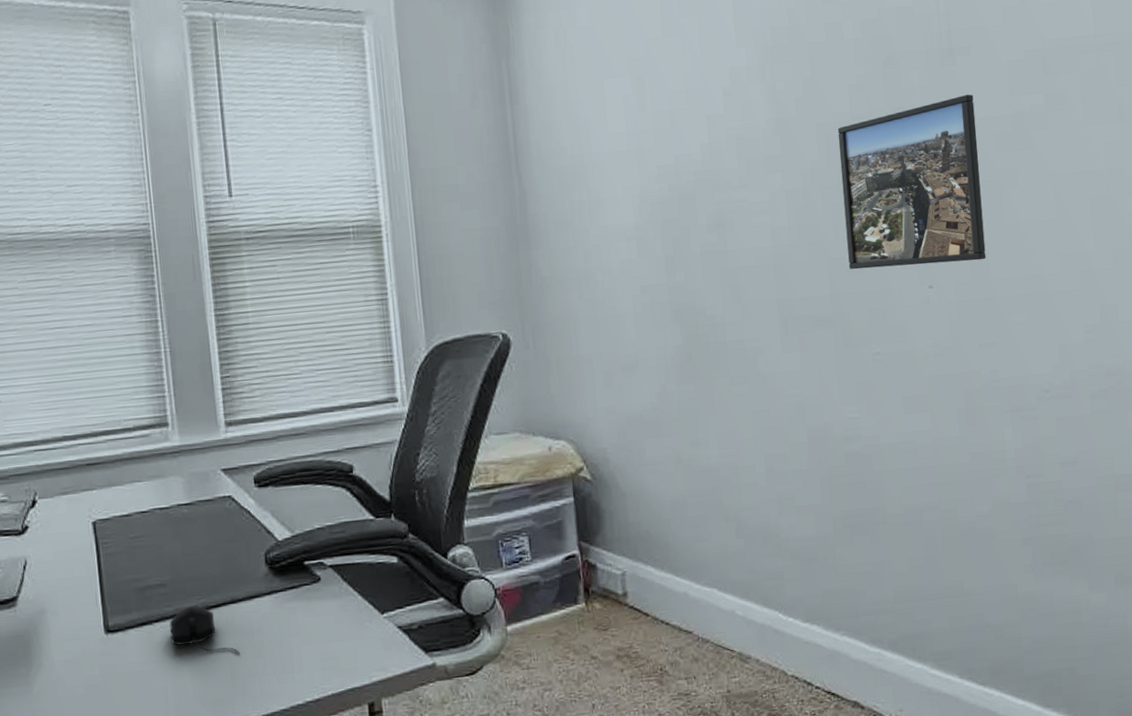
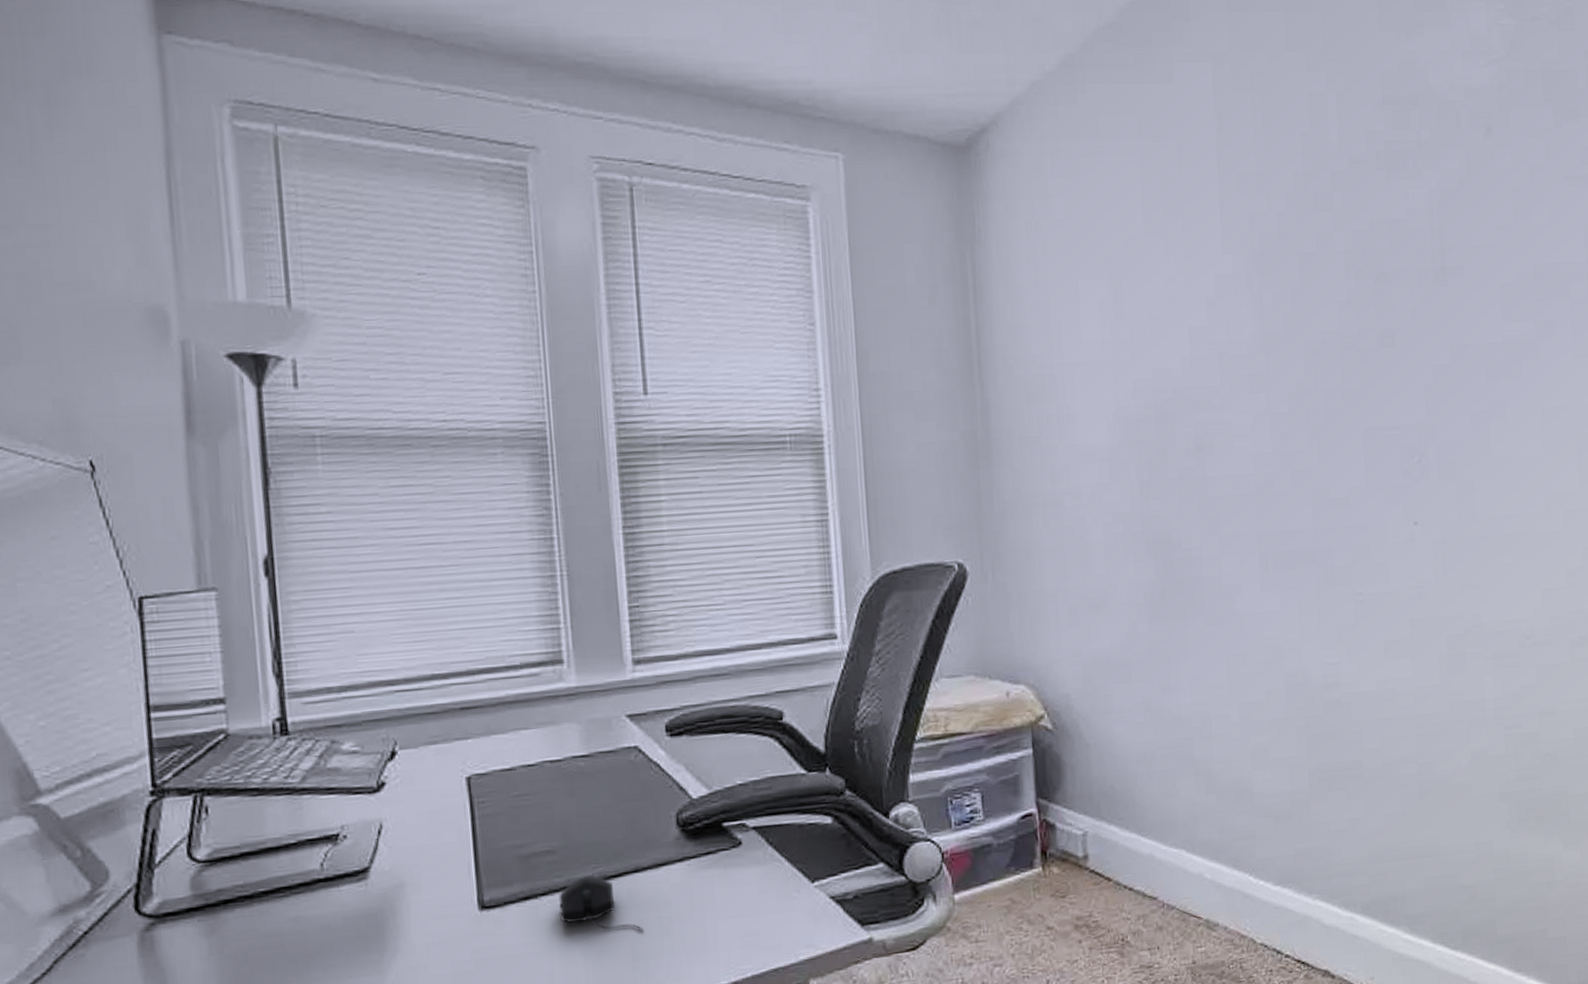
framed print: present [837,94,986,270] -> none [1325,317,1473,502]

